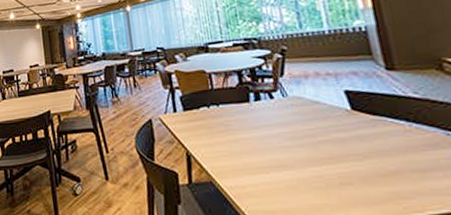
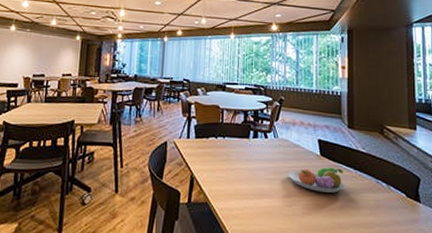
fruit bowl: none [310,123,398,156] -> present [288,167,345,193]

